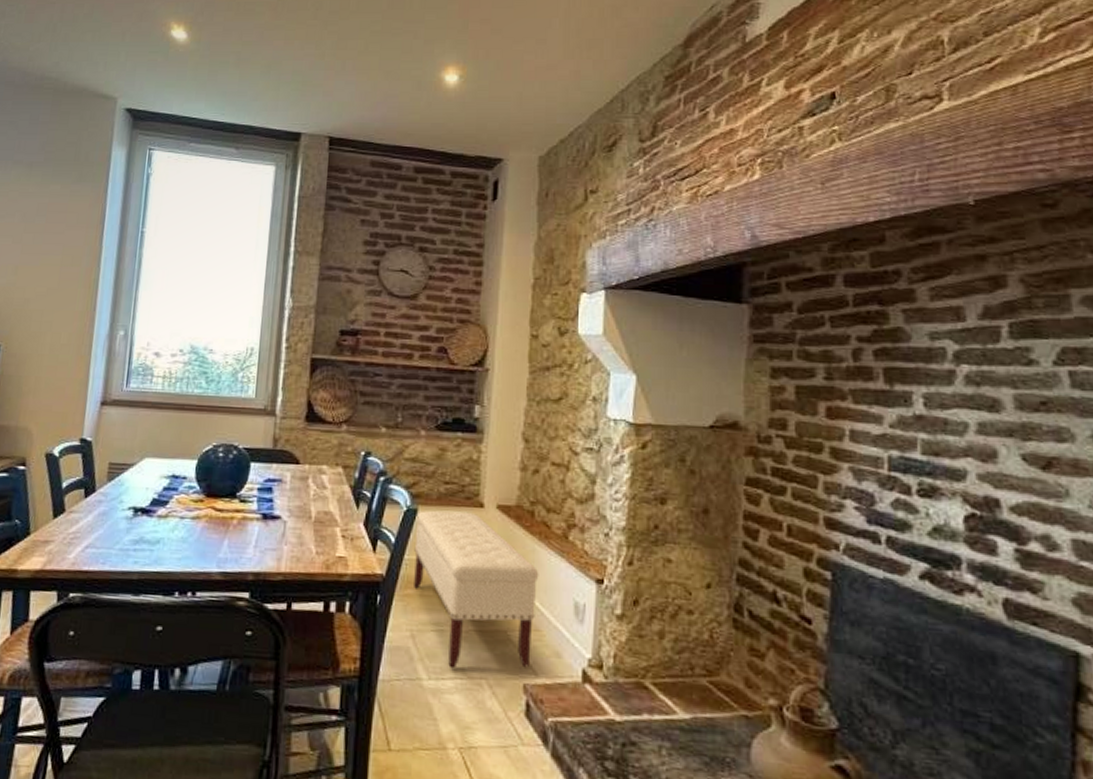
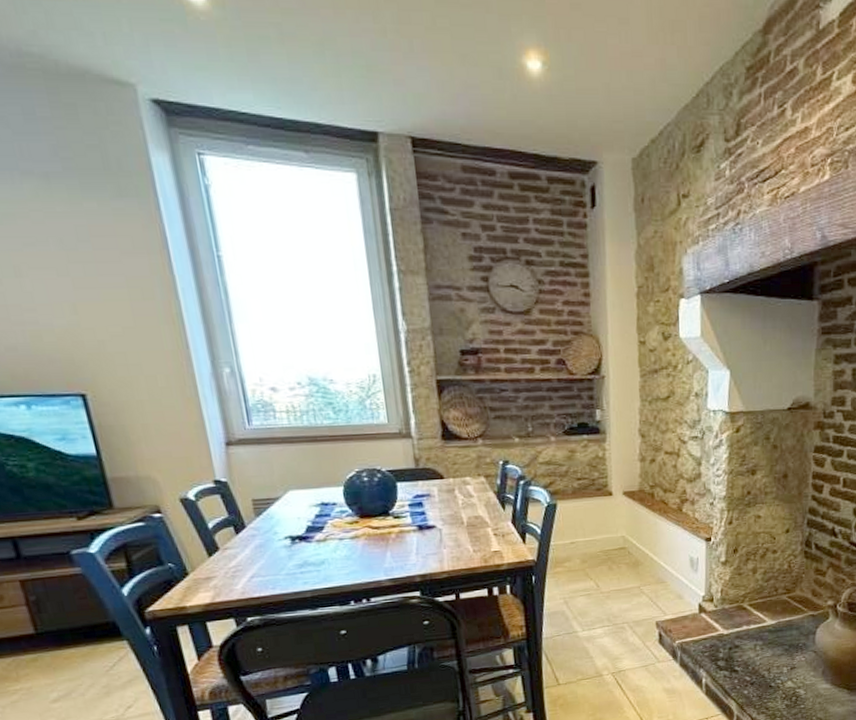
bench: present [414,510,539,669] -> none [556,500,662,620]

